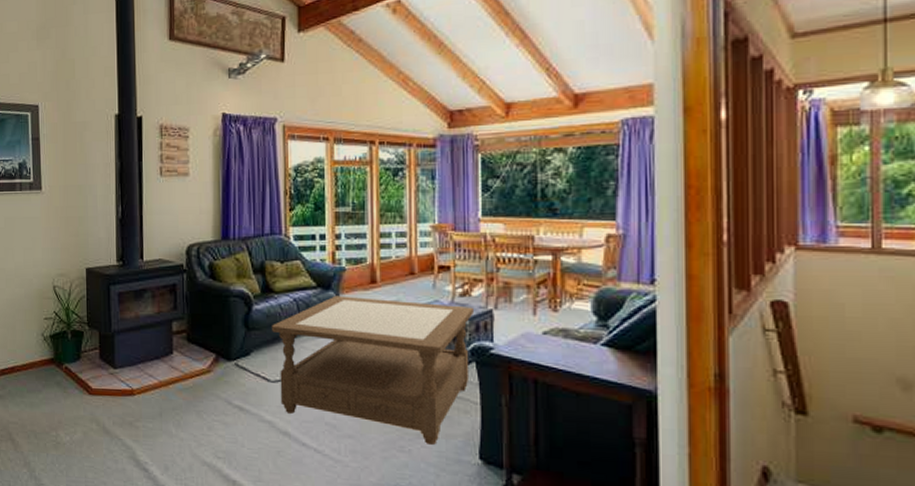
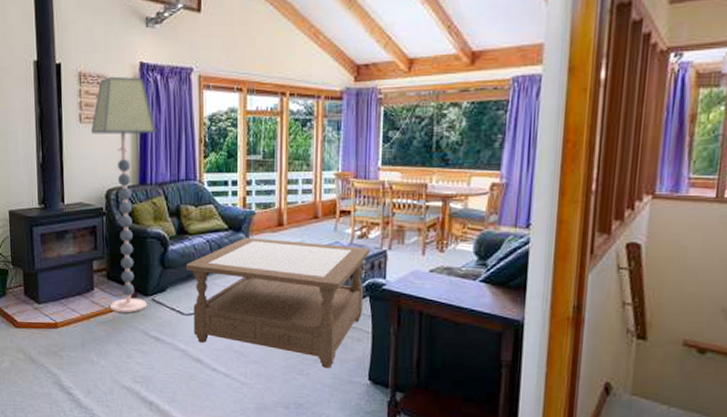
floor lamp: none [171,128,239,380] -> present [90,76,156,313]

